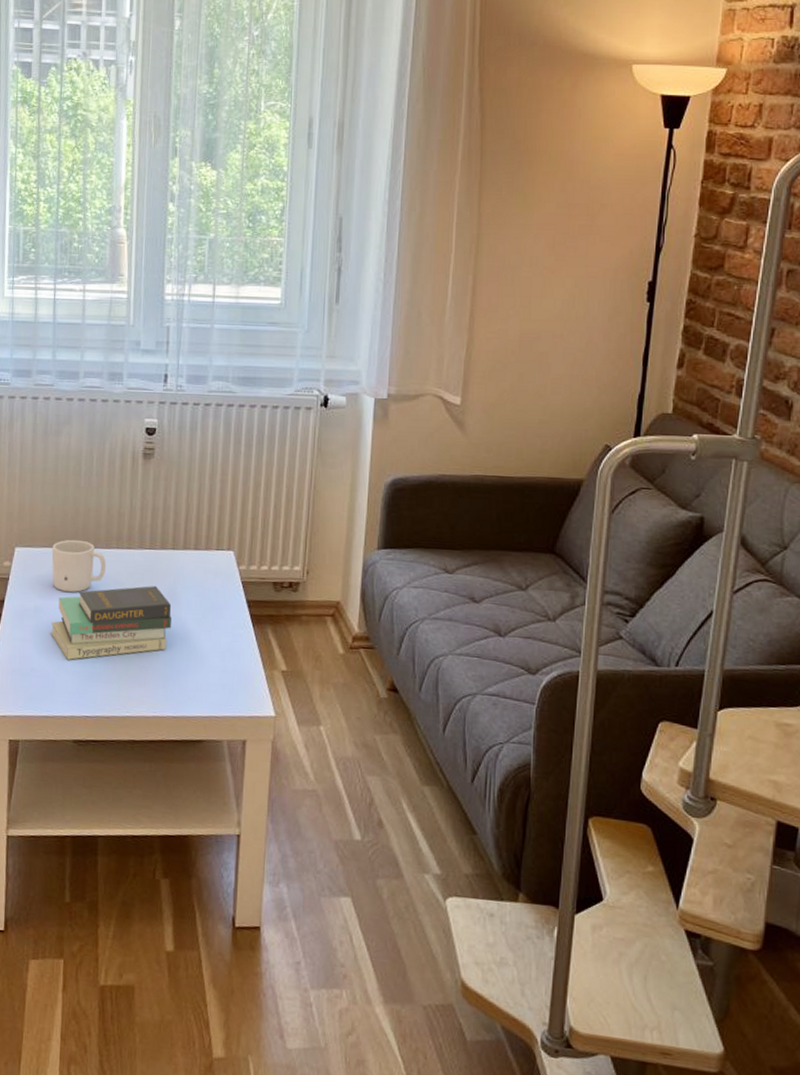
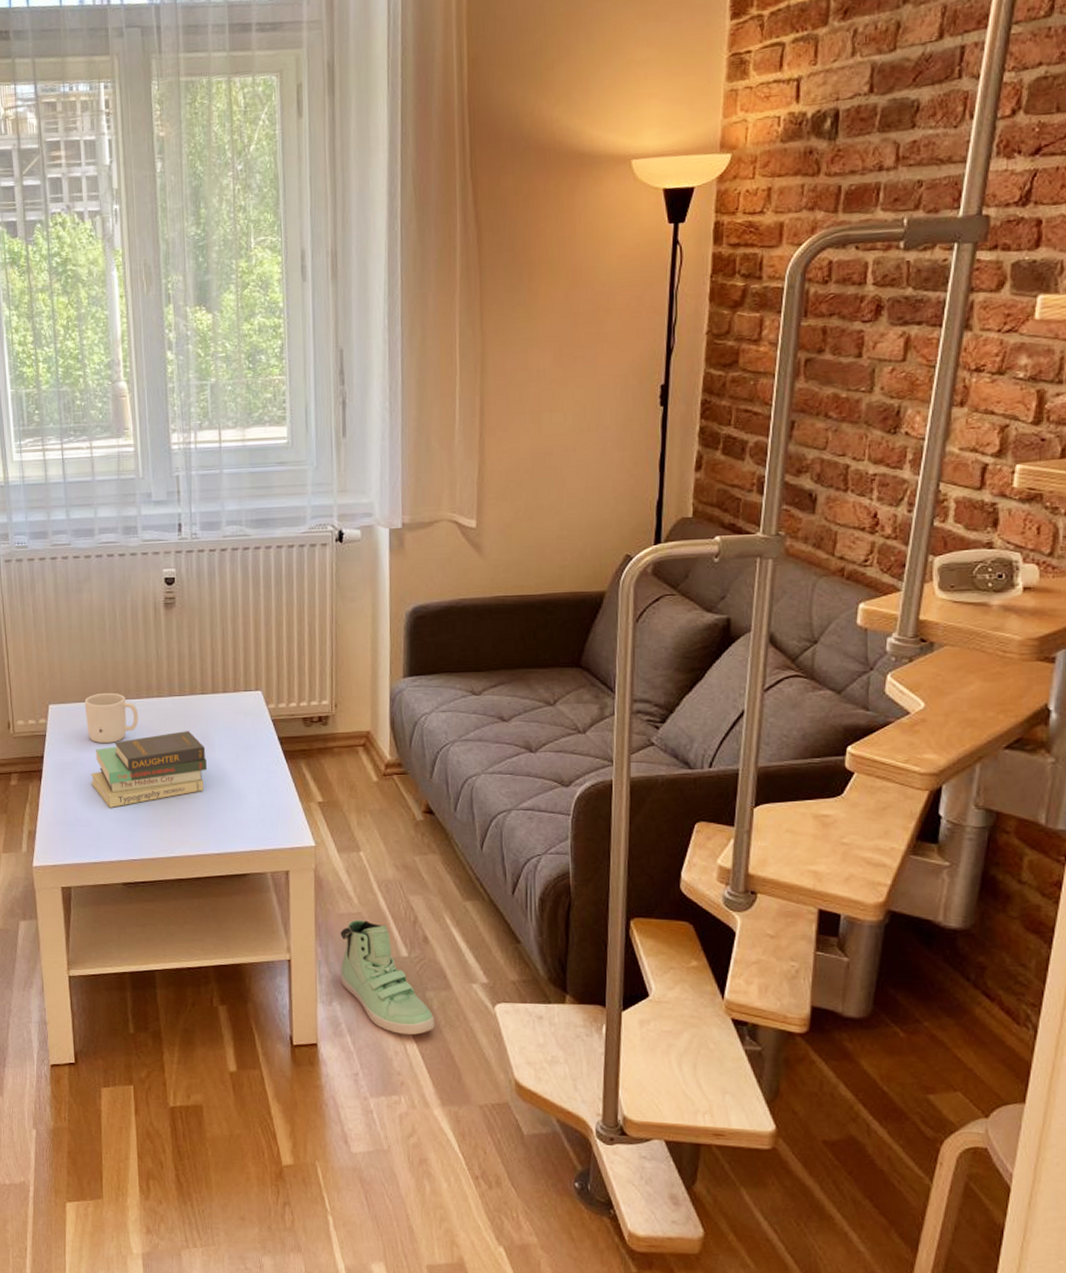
sneaker: none [289,797,383,925] -> present [339,920,435,1036]

